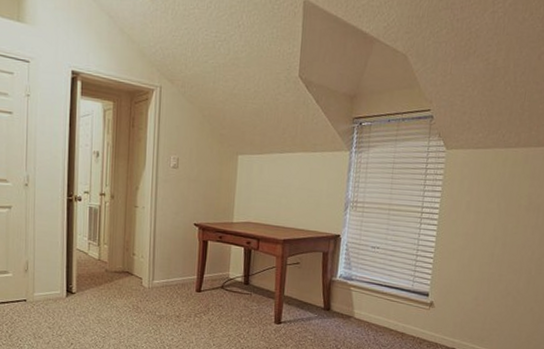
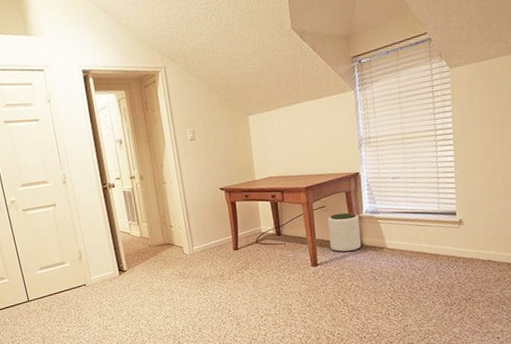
plant pot: none [297,273,333,315] -> present [327,212,362,253]

